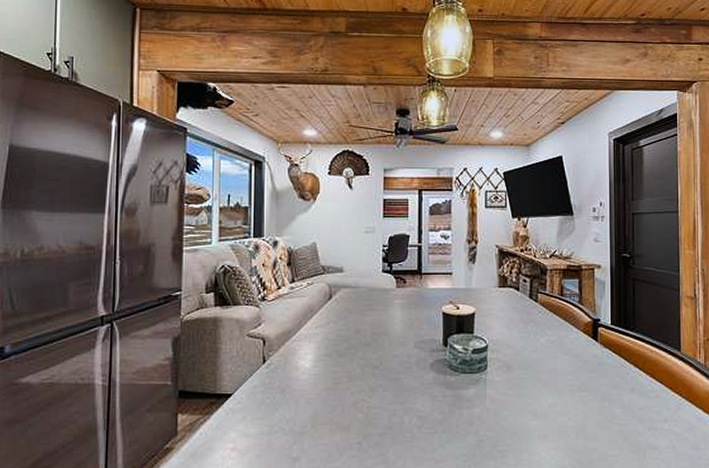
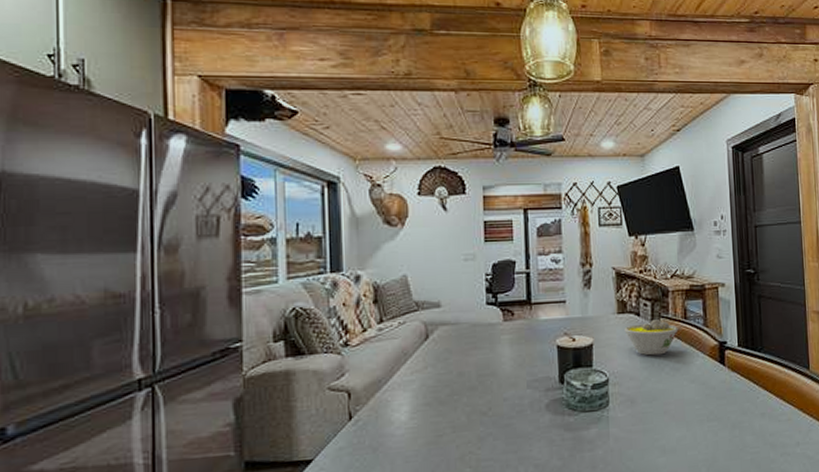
bowl: none [504,294,555,327] -> present [624,318,678,356]

